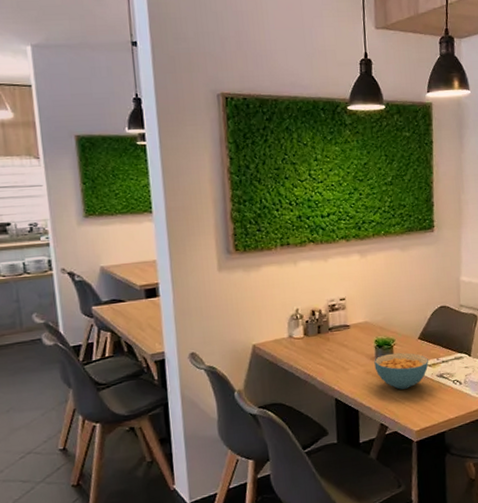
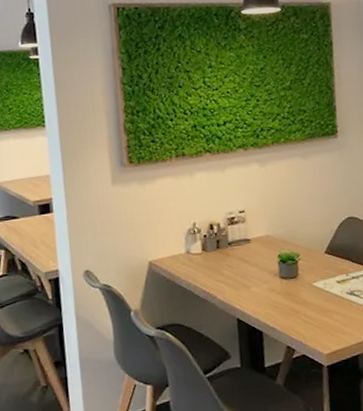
cereal bowl: present [374,352,429,390] -> none [278,268,338,309]

